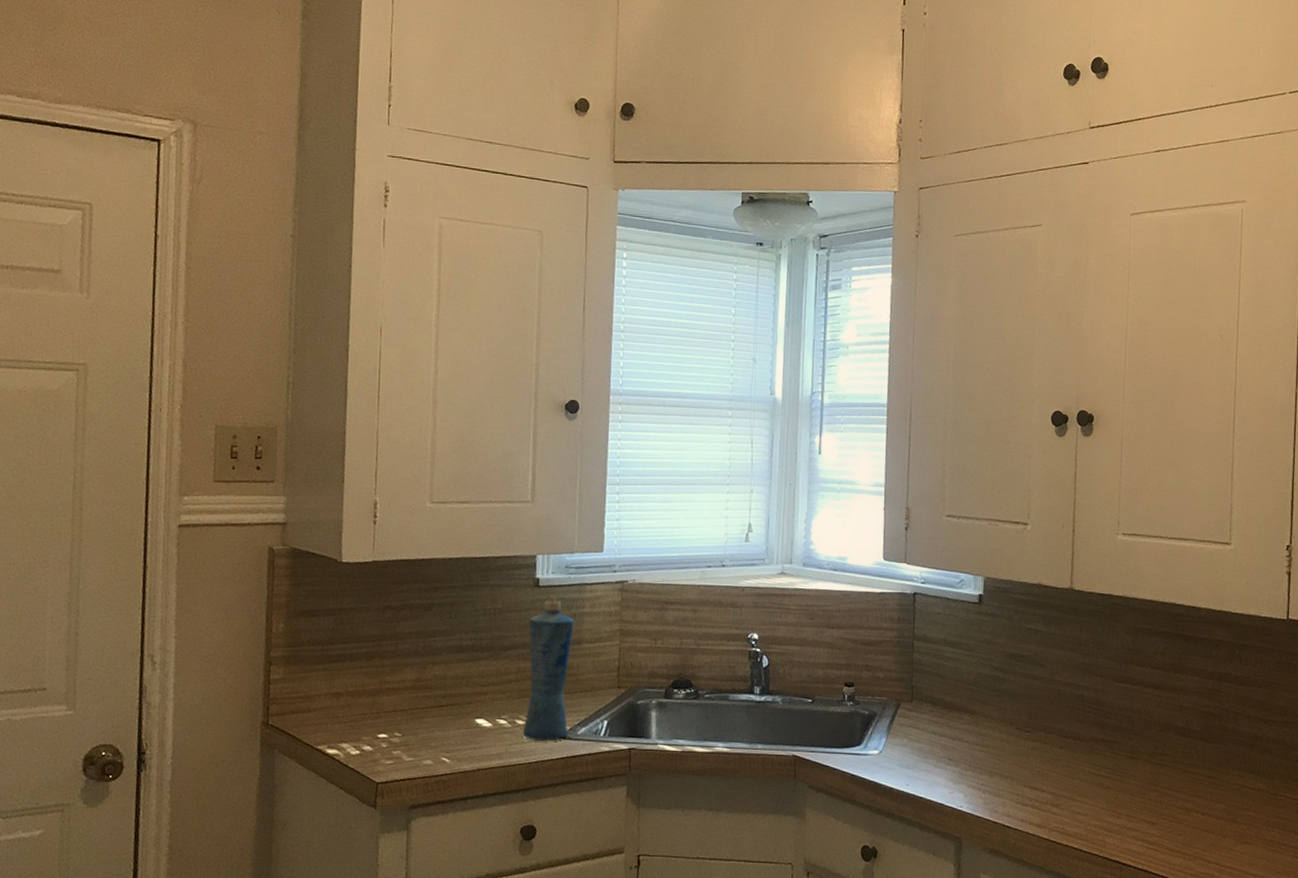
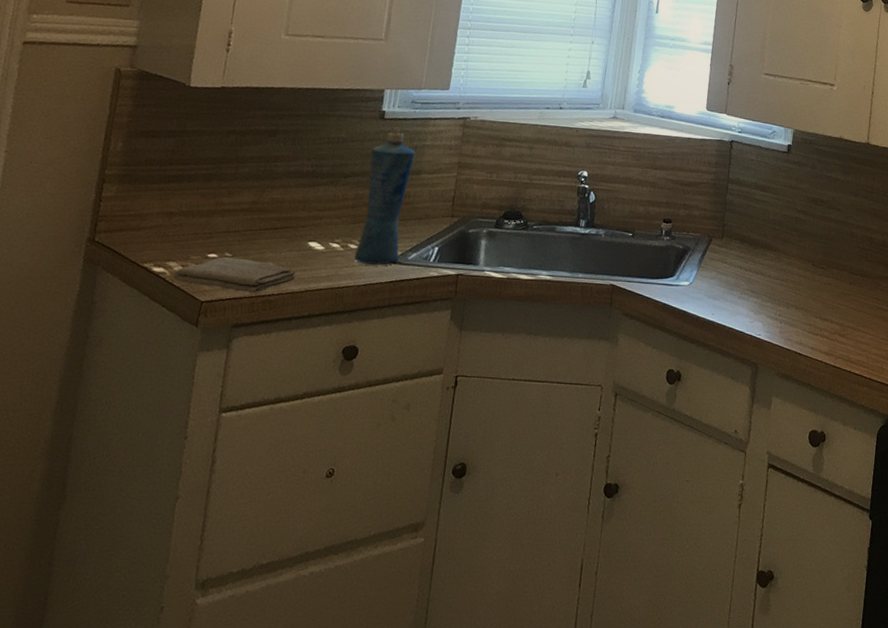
washcloth: none [347,737,467,774] -> present [173,257,296,294]

